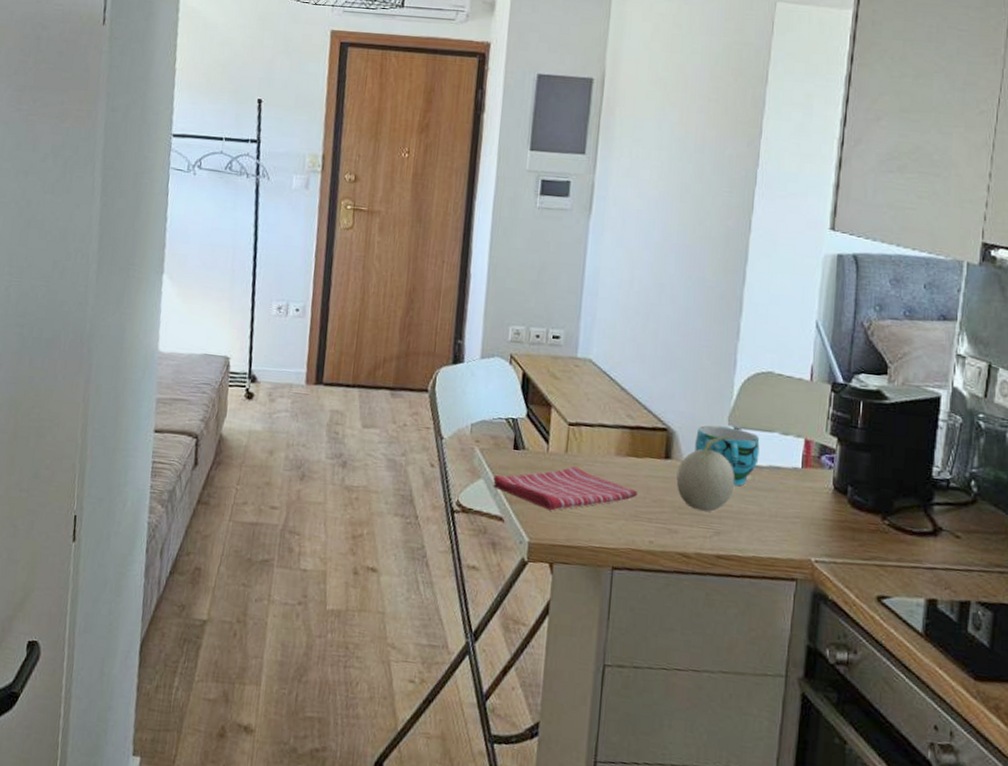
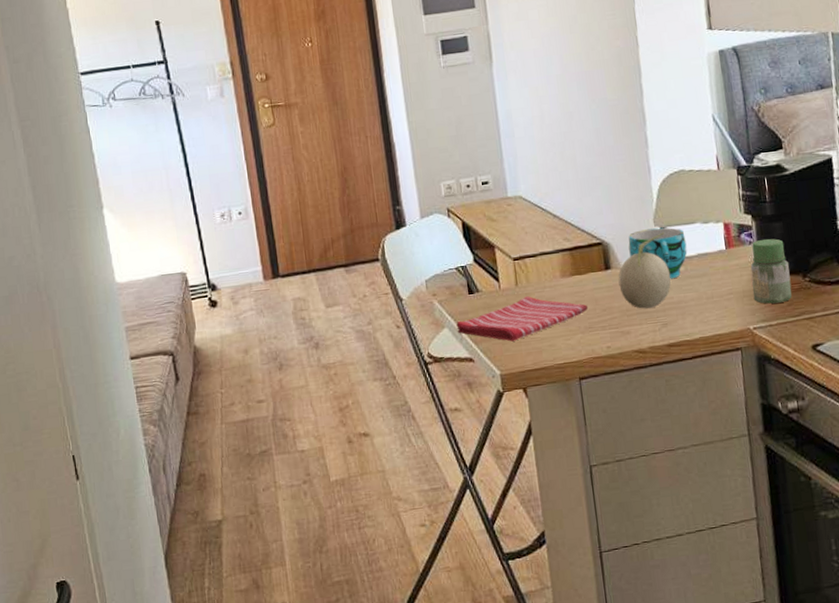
jar: none [822,466,870,541] -> present [750,238,792,304]

